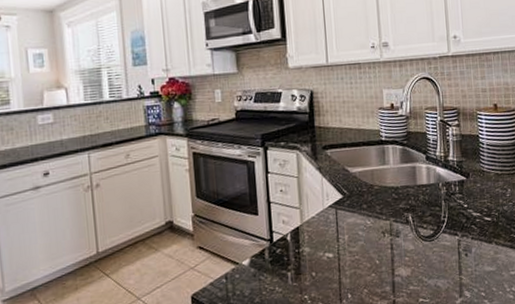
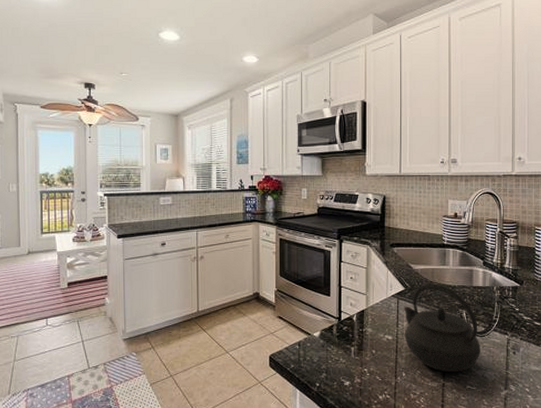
kettle: none [344,186,431,287] -> present [404,283,480,373]

